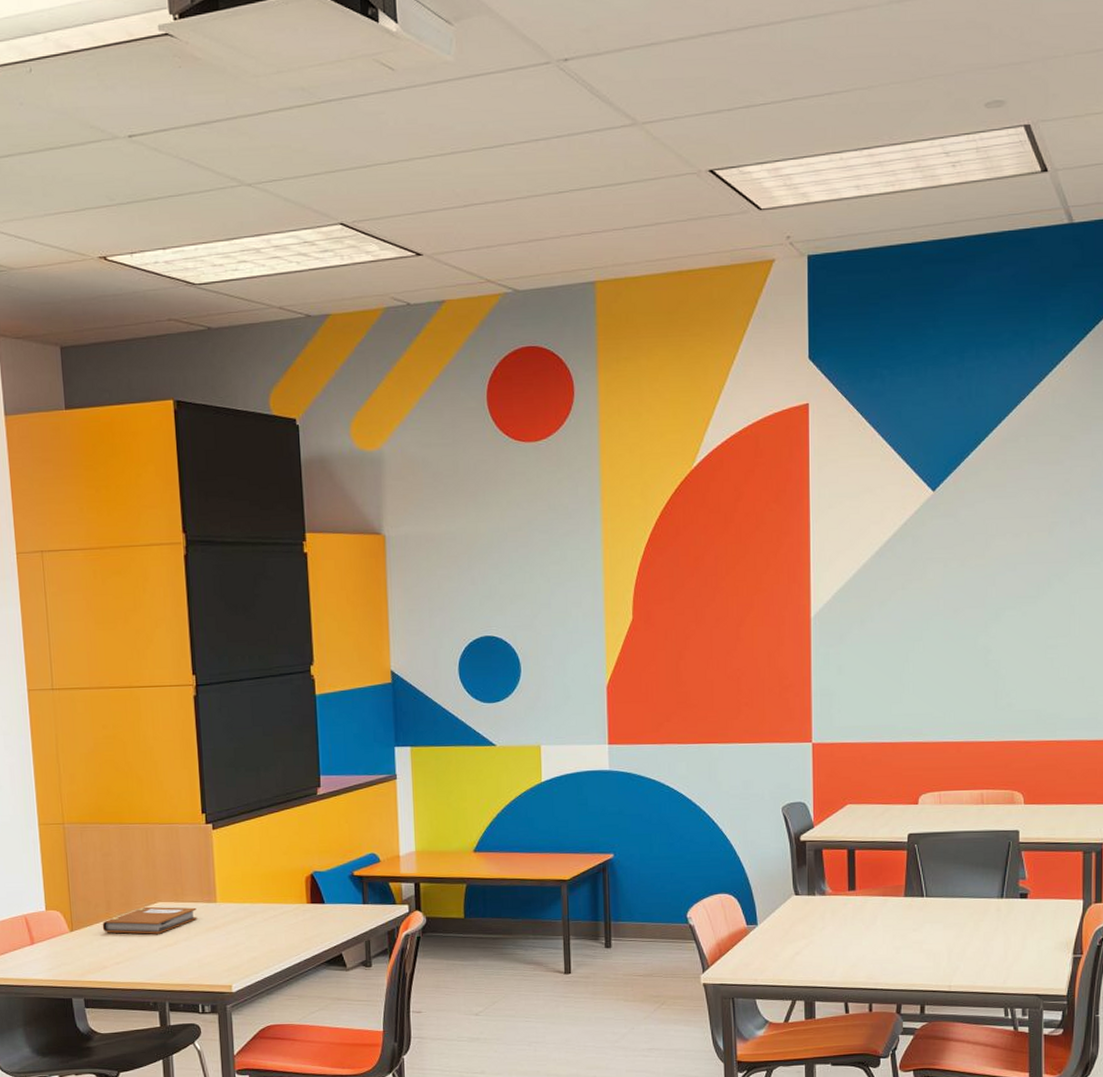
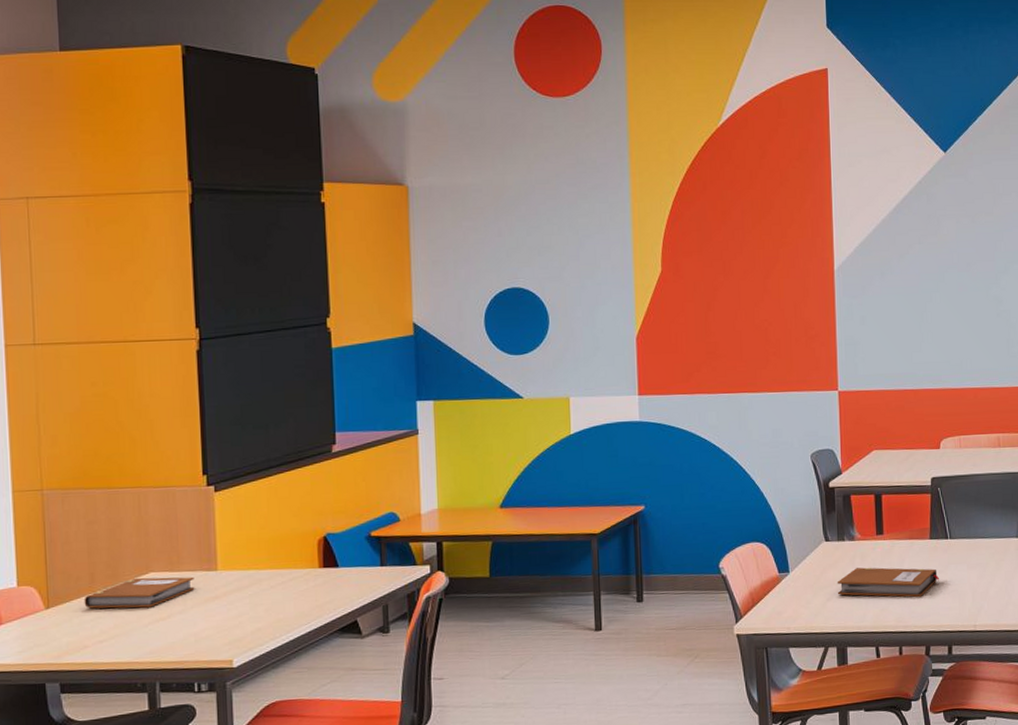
notebook: none [806,922,914,955] -> present [837,567,940,598]

